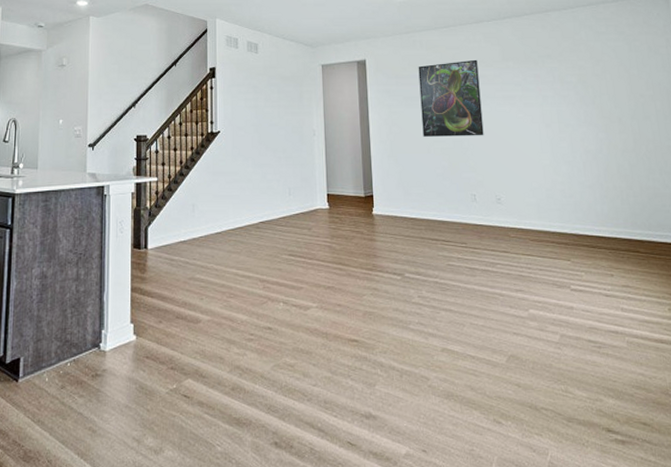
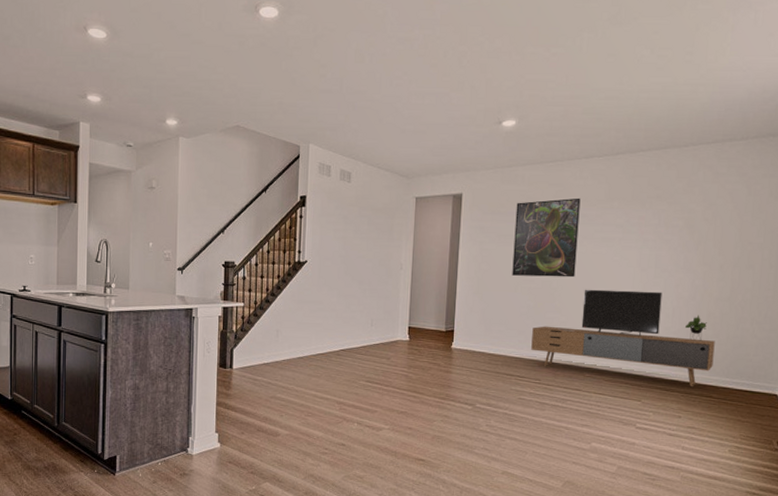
media console: none [451,146,634,243] -> present [531,289,715,387]

